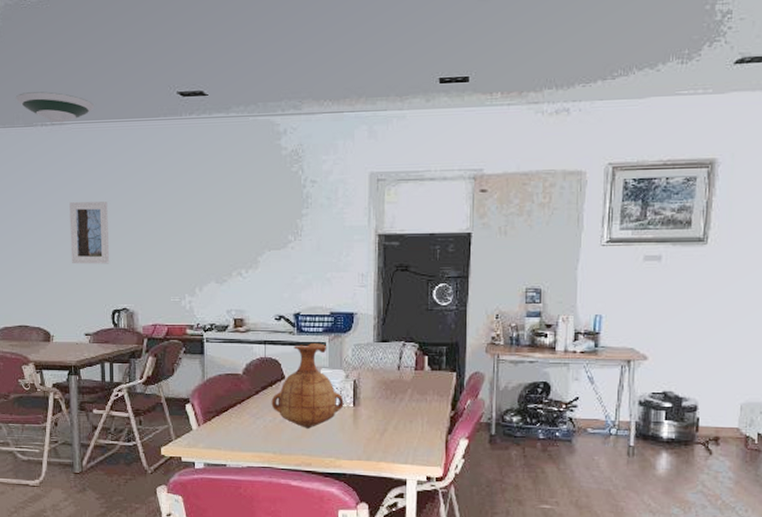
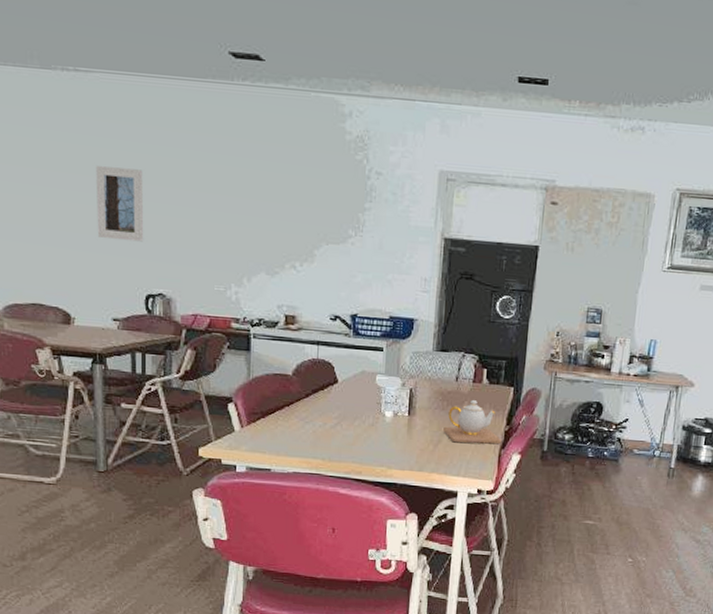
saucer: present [15,91,95,123] -> none [28,26,129,70]
vase: present [271,343,344,429] -> none [322,347,399,436]
teapot: none [388,388,447,431] -> present [443,400,501,445]

